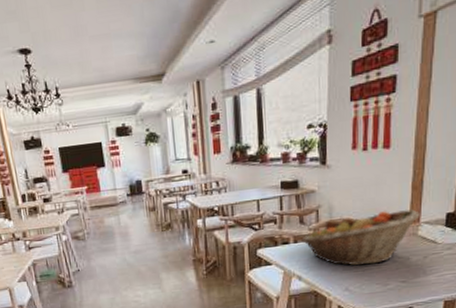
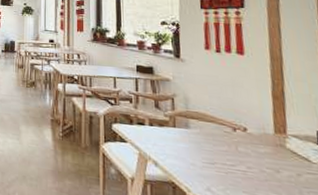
fruit basket: present [301,209,420,266] -> none [157,109,286,169]

